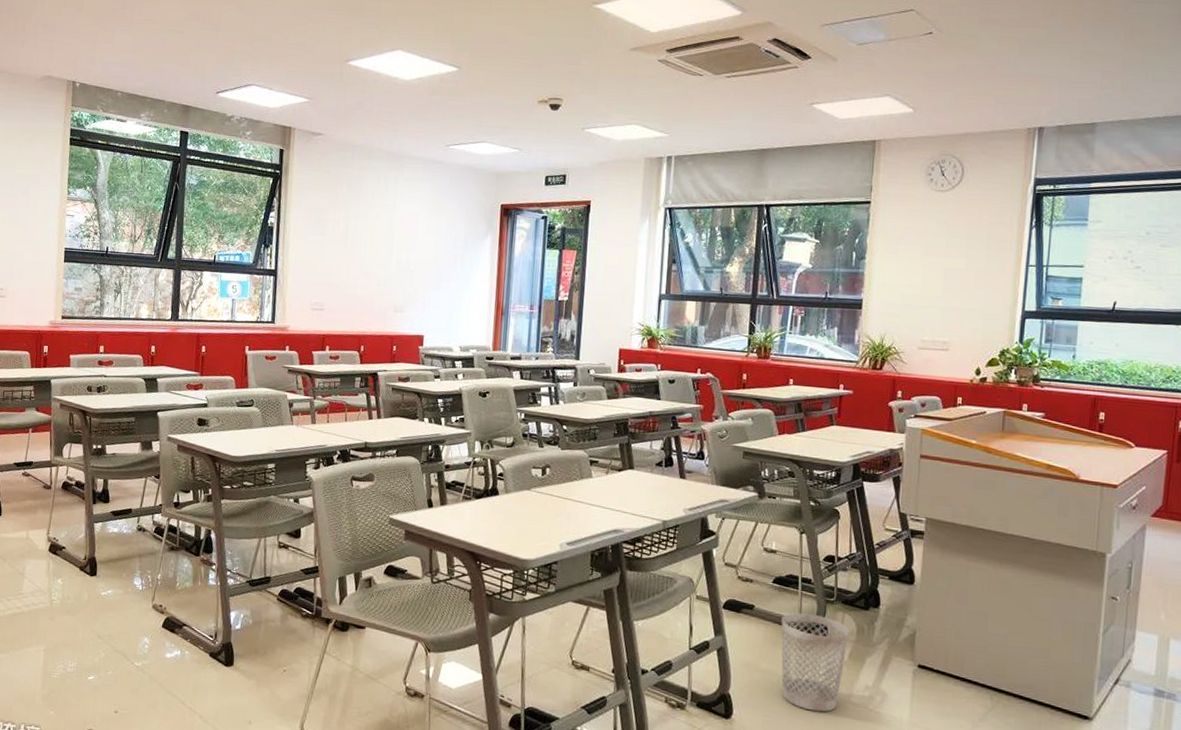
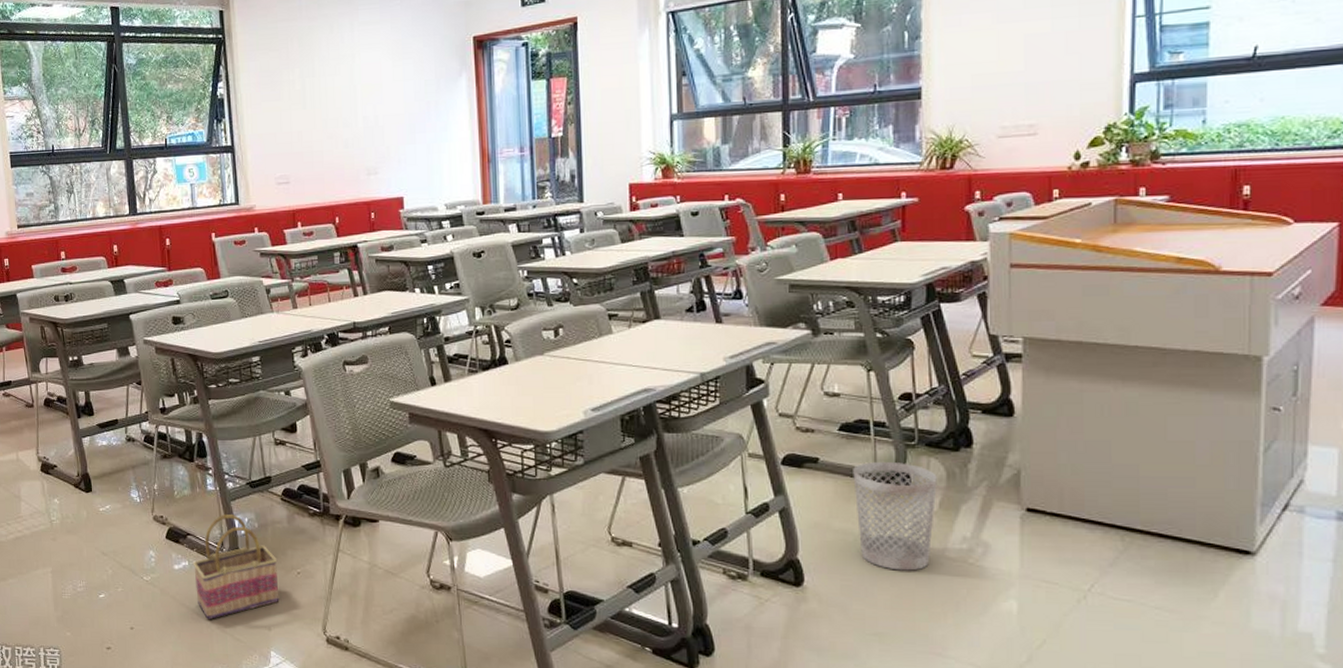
basket: none [184,609,267,709] -> present [192,514,280,619]

